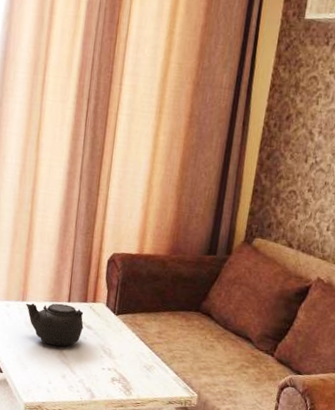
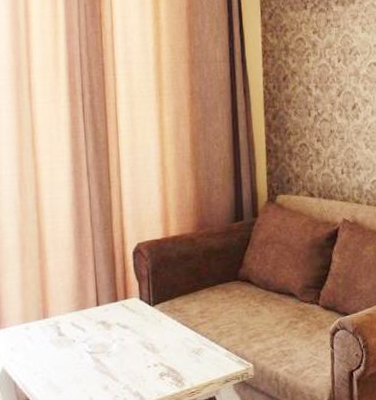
teapot: present [25,303,84,347] -> none [47,309,119,358]

